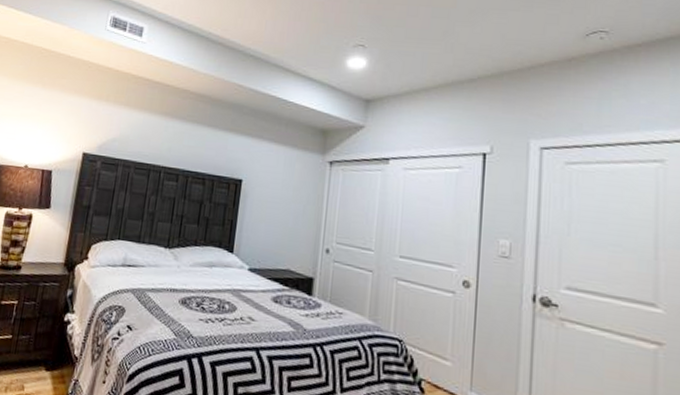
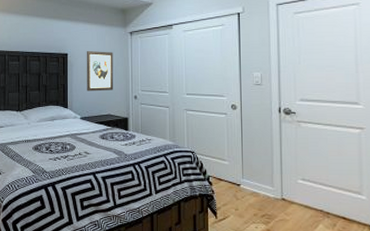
wall art: none [261,178,304,237] -> present [86,50,114,92]

